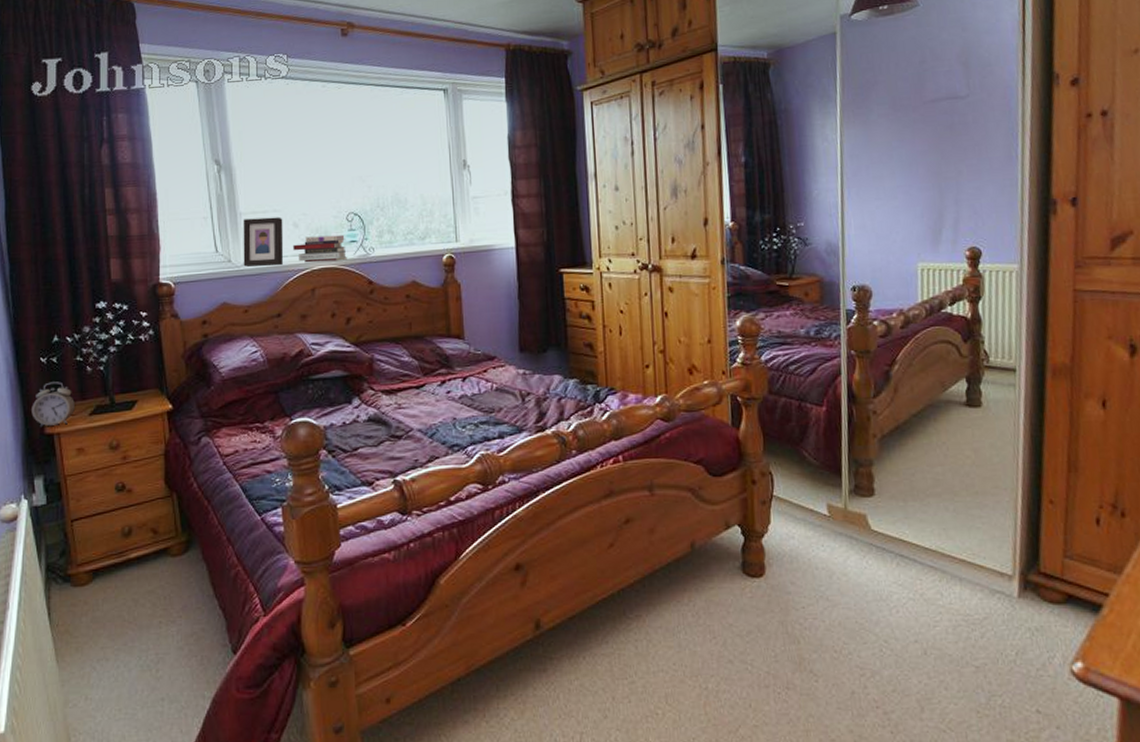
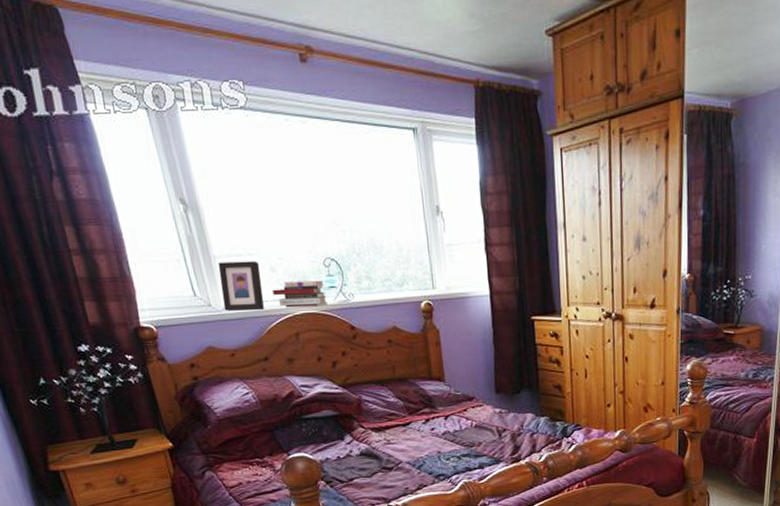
alarm clock: present [31,381,76,428] -> none [31,422,77,465]

